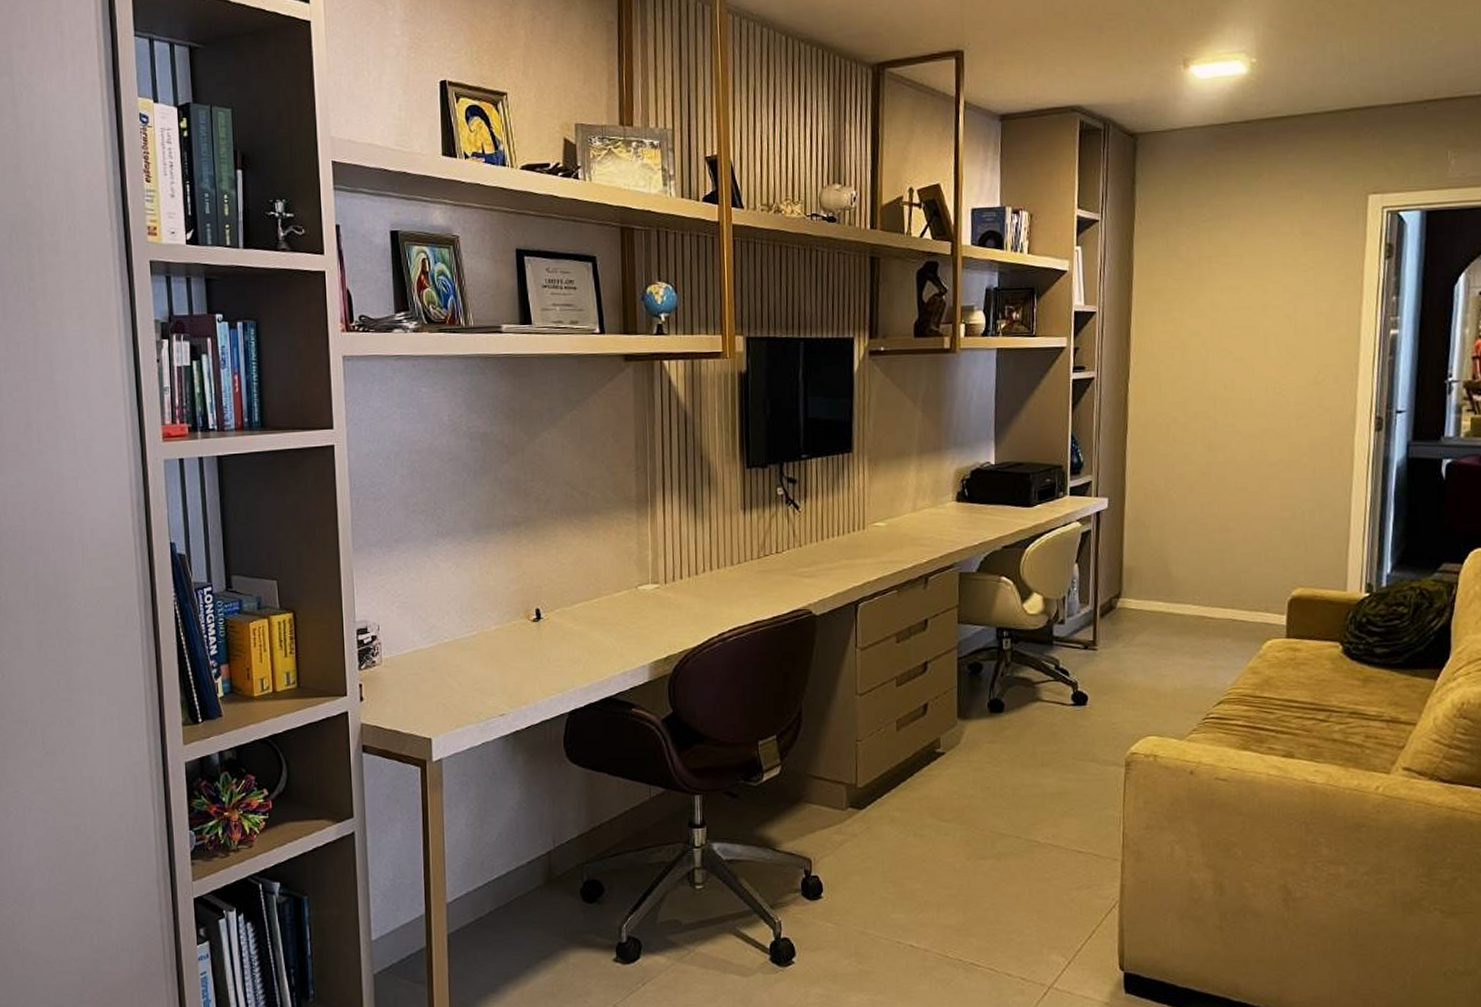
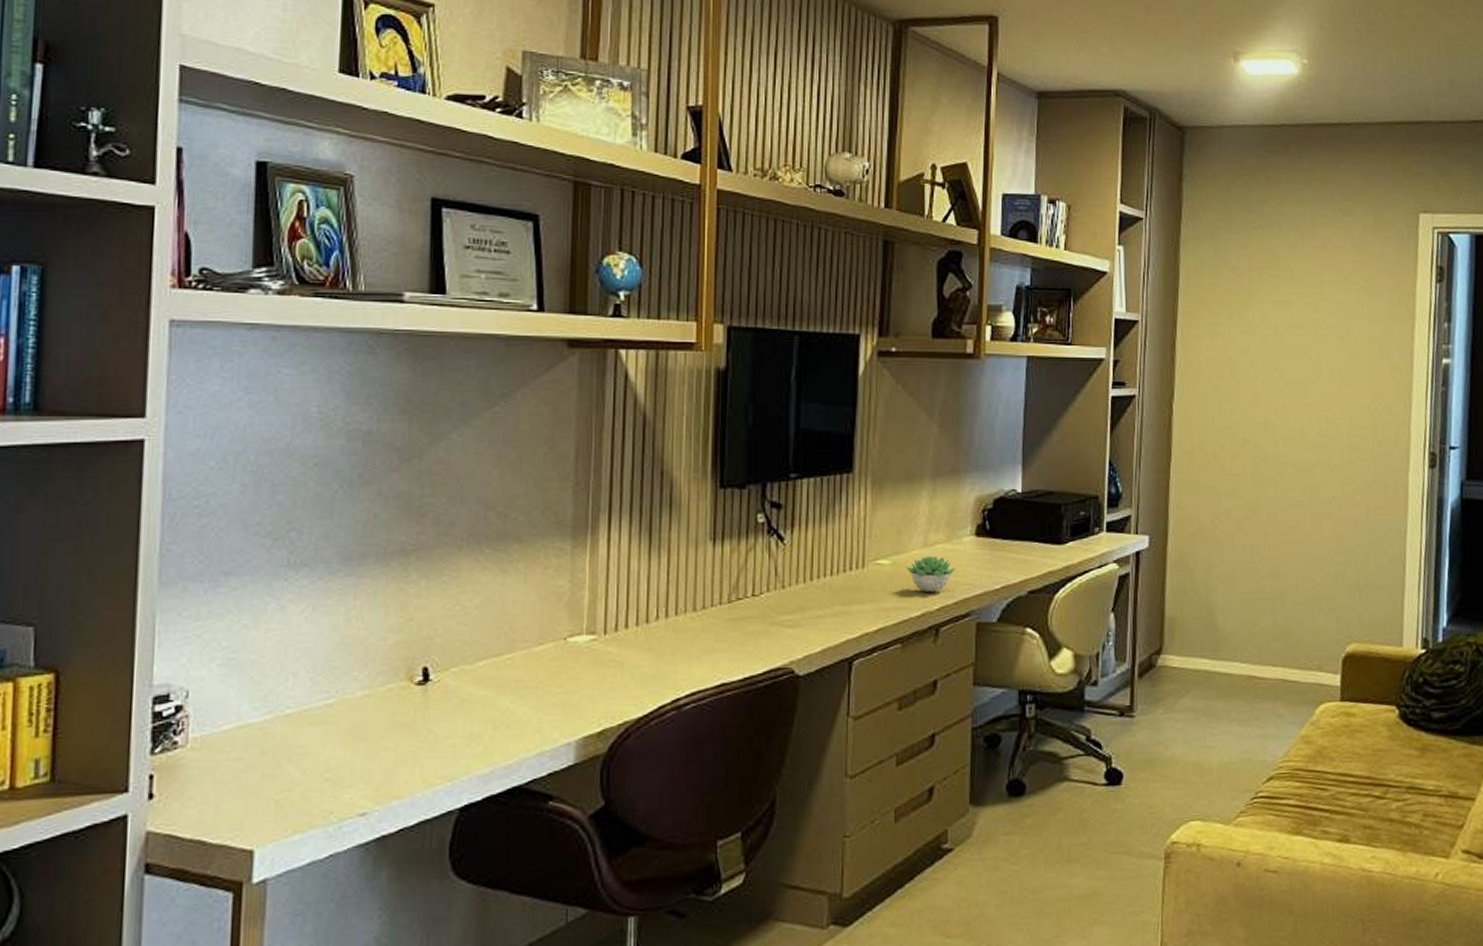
succulent plant: none [899,518,941,549] -> present [906,555,956,593]

